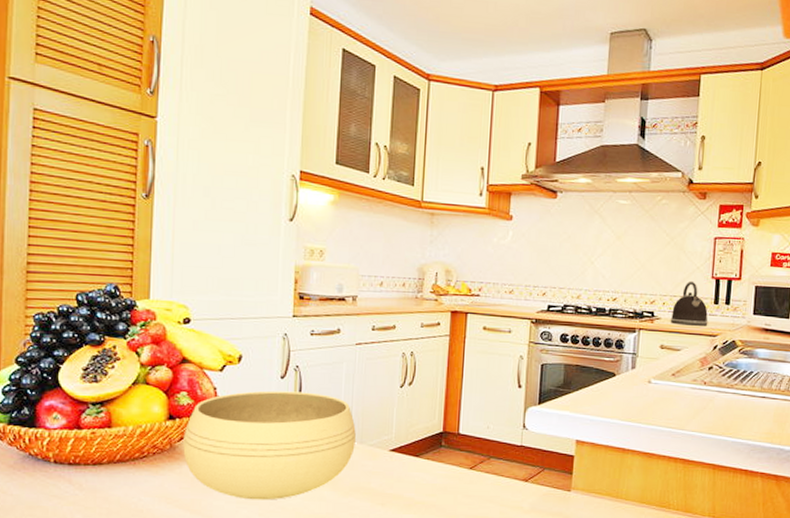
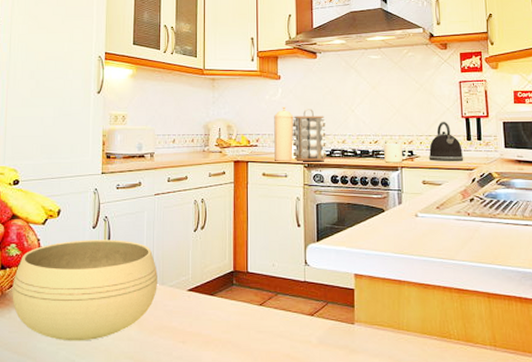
canister: none [498,252,524,316] -> present [274,106,294,162]
spice rack: none [519,255,560,318] -> present [292,108,326,162]
mug: none [621,302,649,324] -> present [383,144,408,163]

